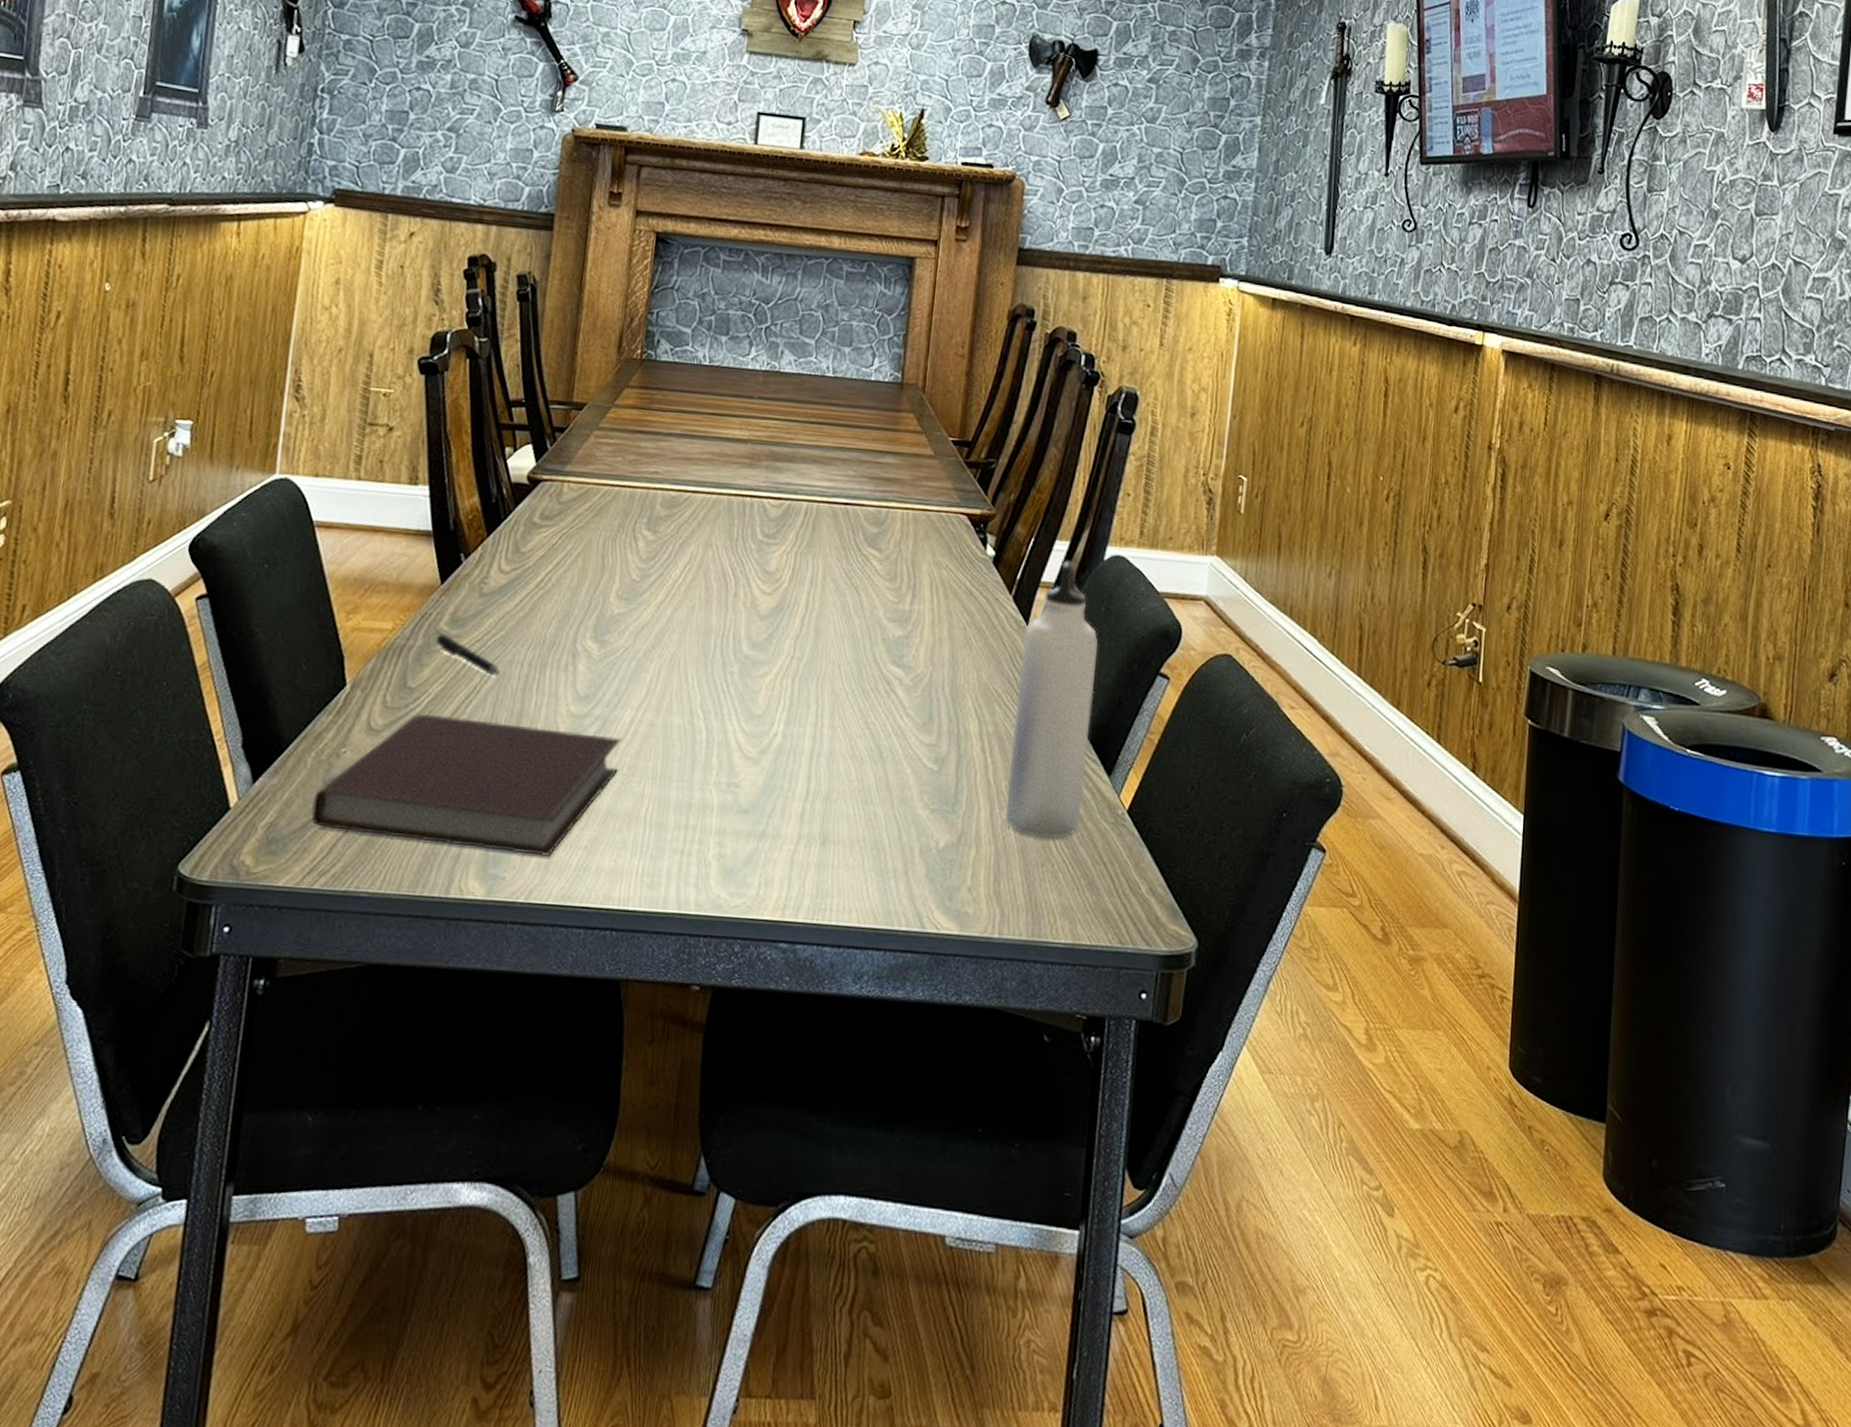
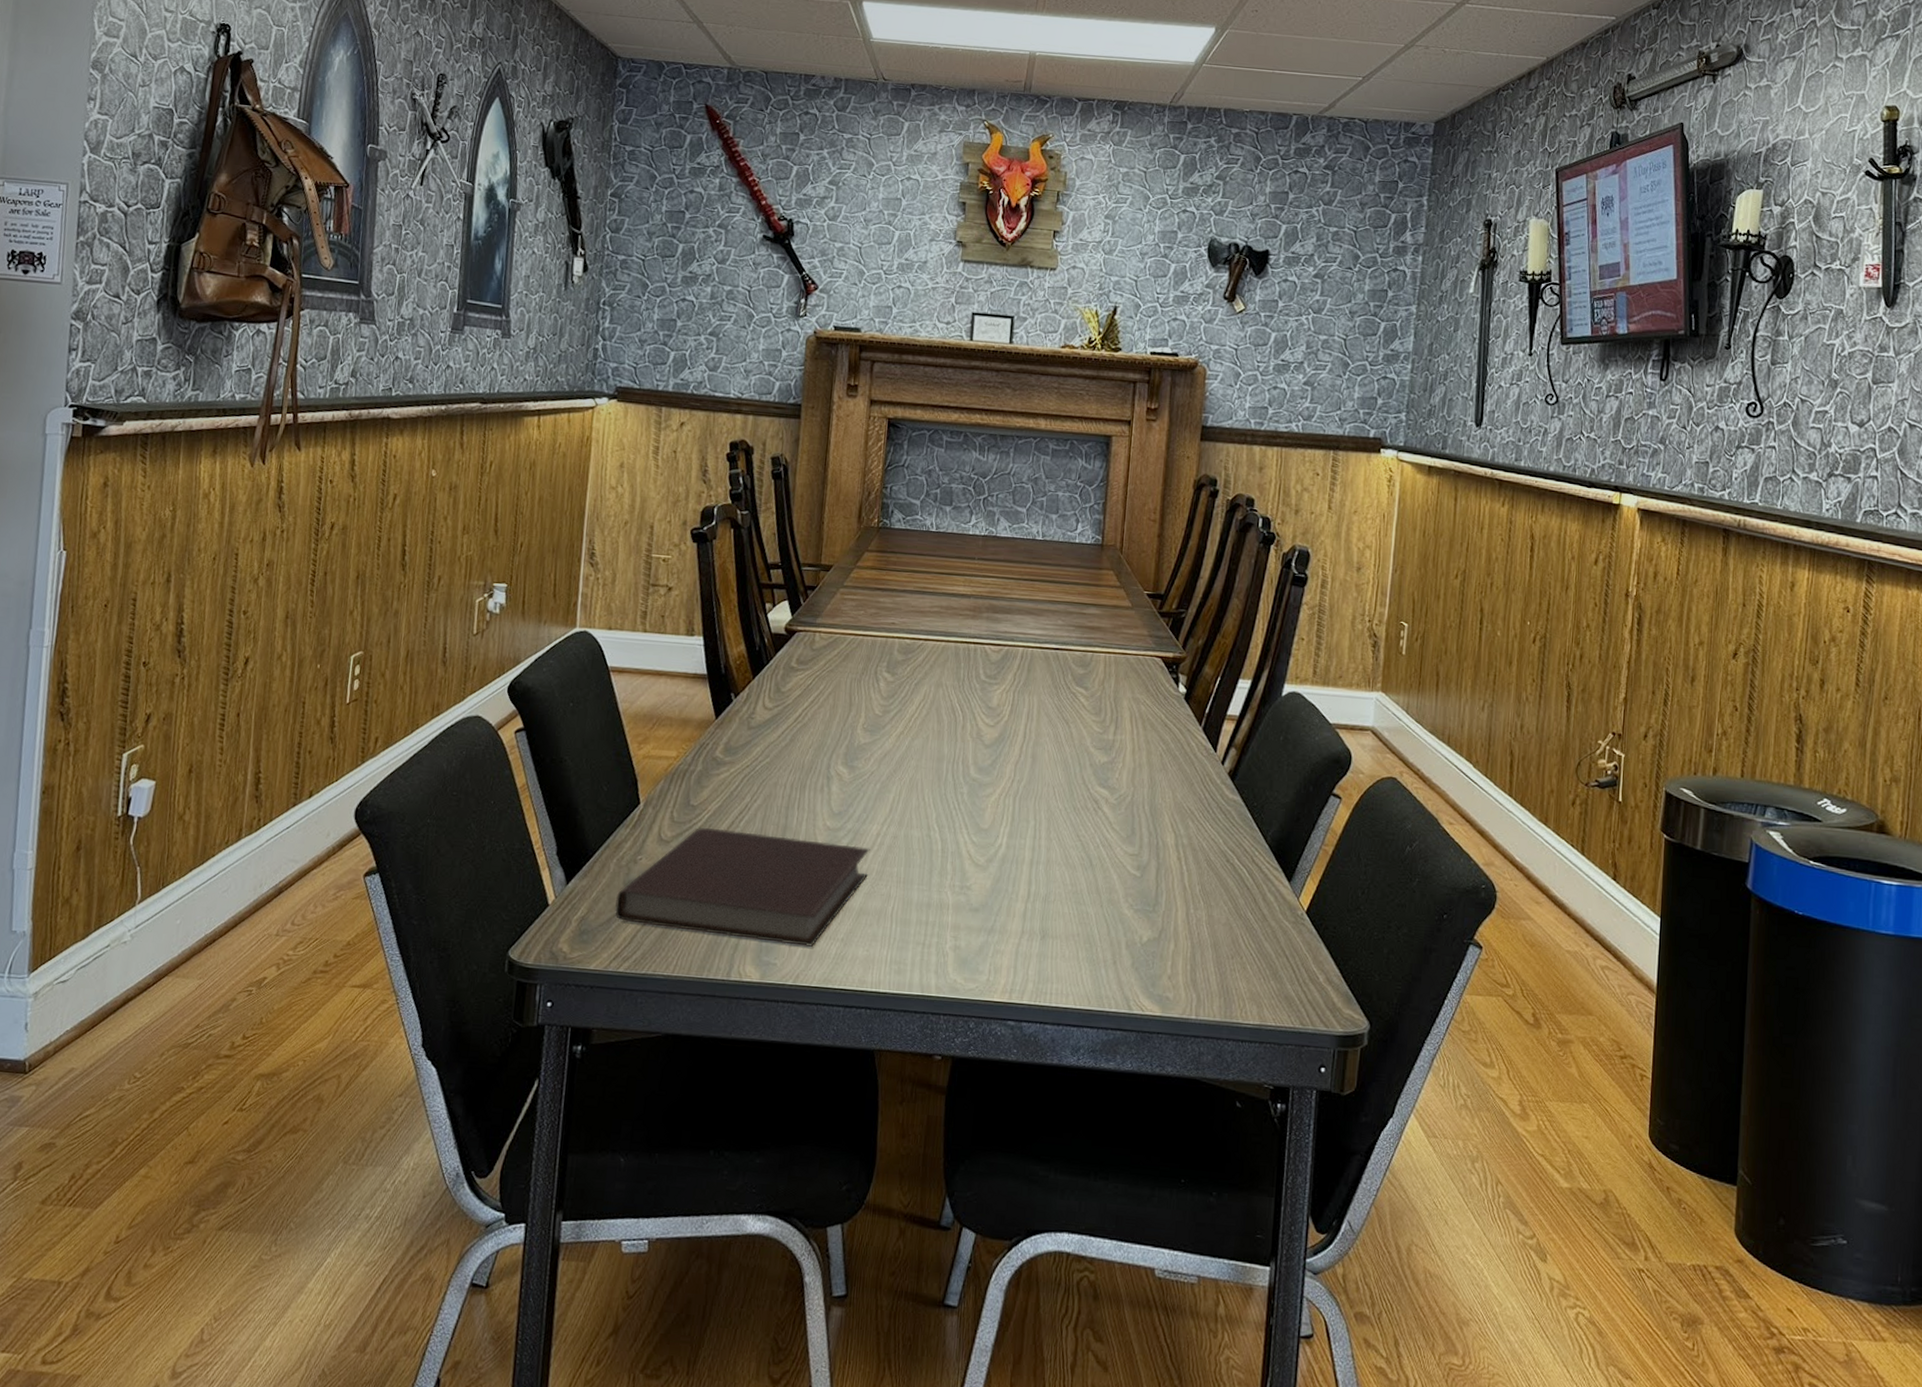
pen: present [436,633,501,677] -> none [713,760,767,797]
water bottle: present [1005,560,1098,840] -> none [1199,696,1278,936]

